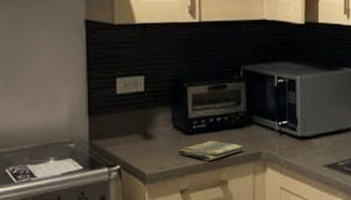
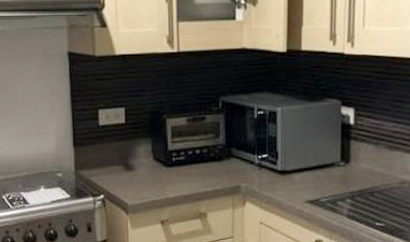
dish towel: present [178,140,245,161] -> none [158,173,224,193]

